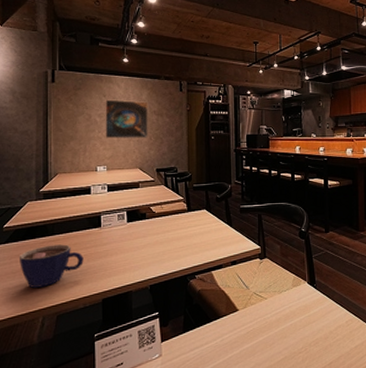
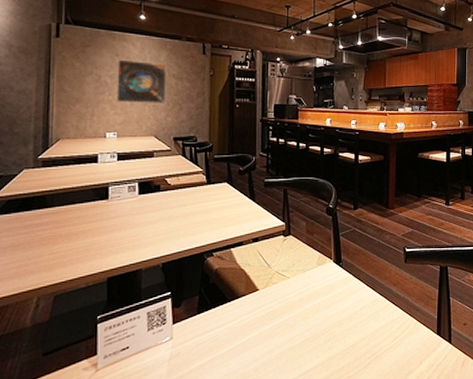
cup: present [20,244,84,288] -> none [12,217,87,265]

